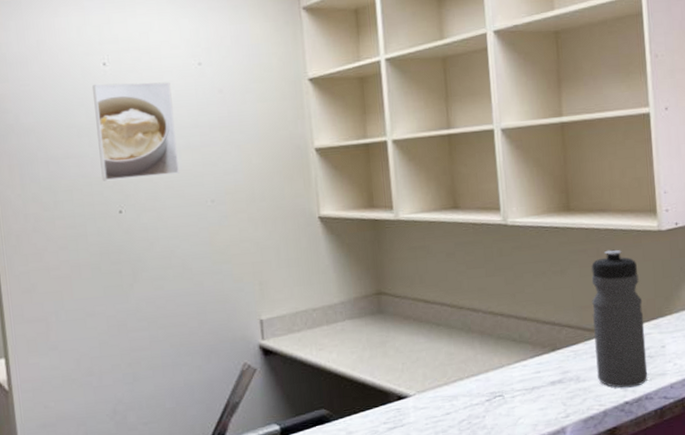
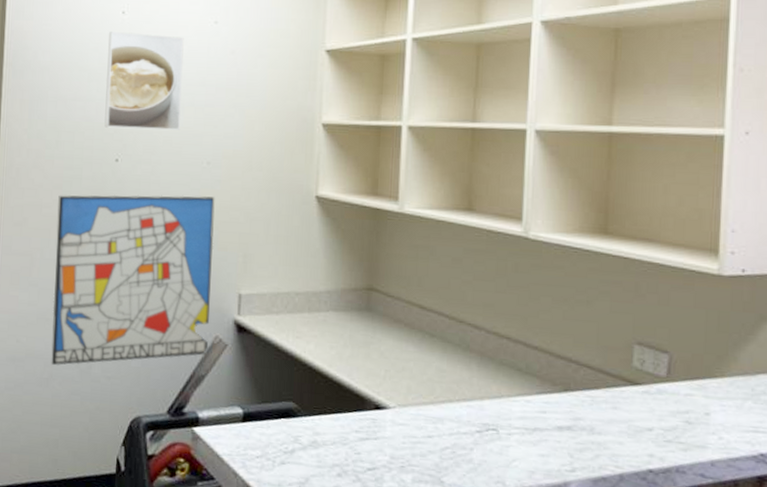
wall art: none [65,233,239,423] -> present [51,195,215,365]
water bottle: present [591,249,648,388] -> none [616,287,687,455]

